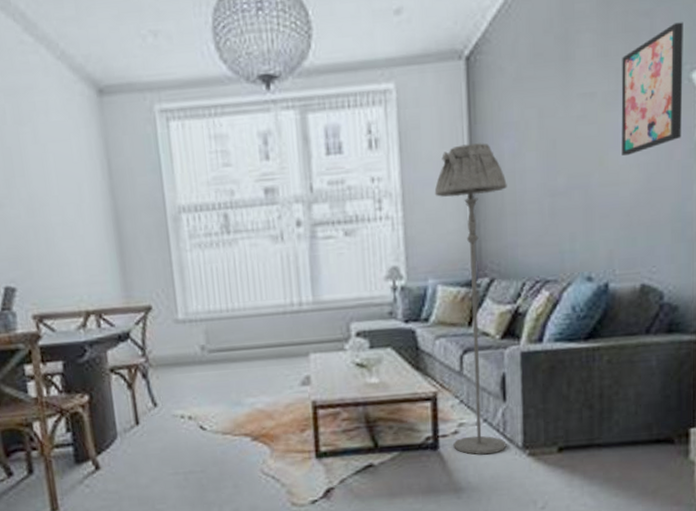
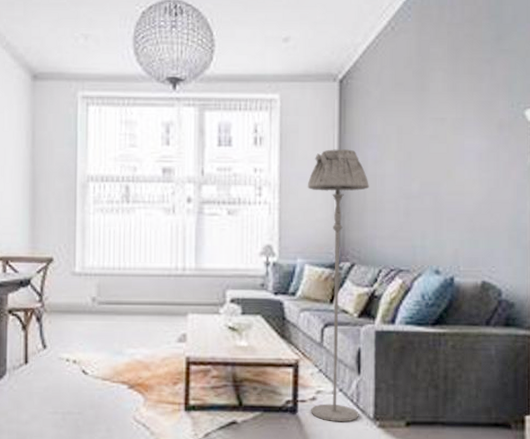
wall art: present [621,22,683,155] -> none [466,71,518,171]

